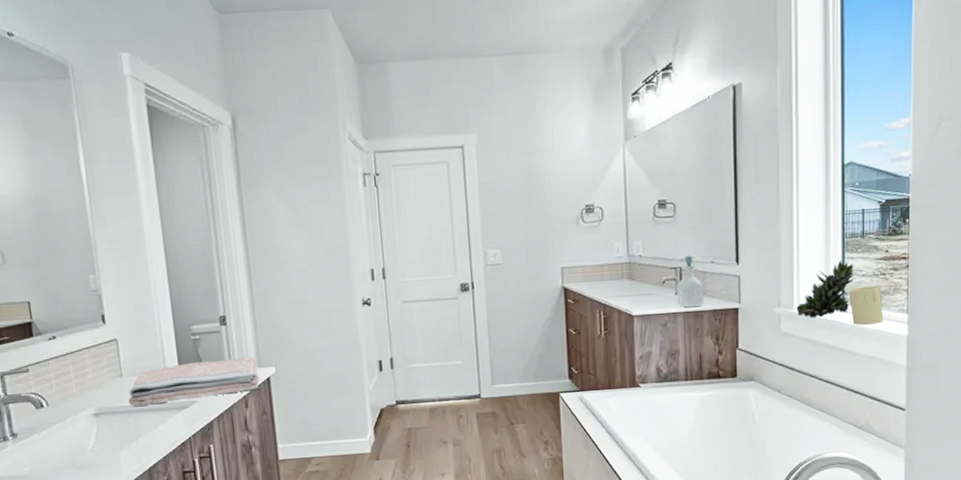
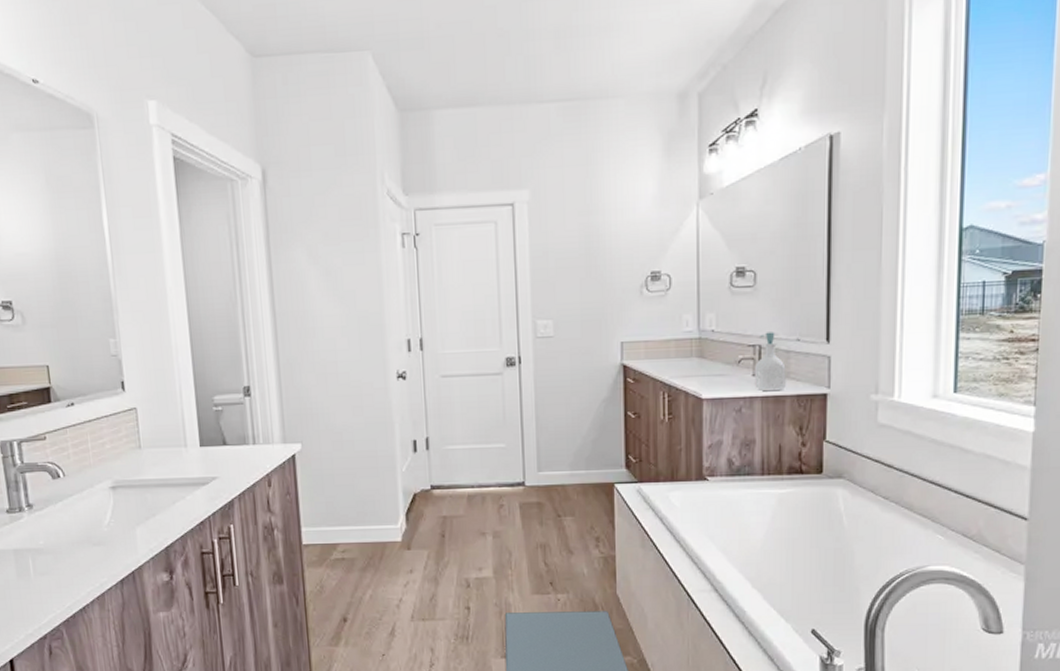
towel: present [129,356,259,406] -> none [147,431,284,480]
succulent plant: present [796,259,856,318] -> none [897,340,973,408]
candle: present [848,285,884,326] -> none [962,372,1005,419]

